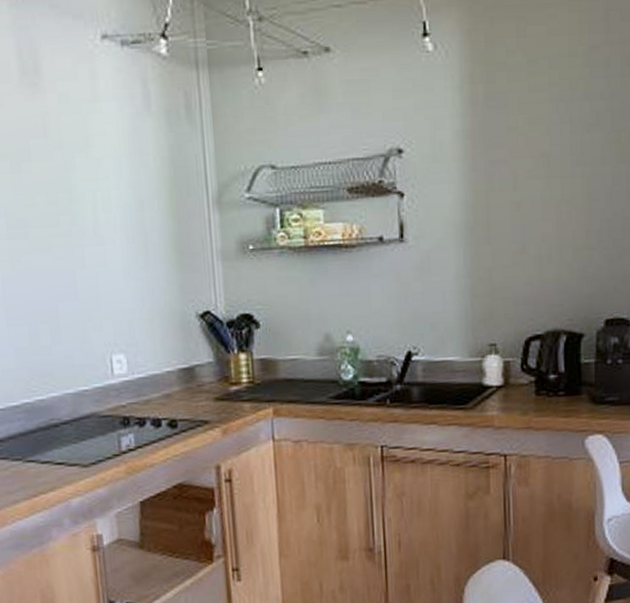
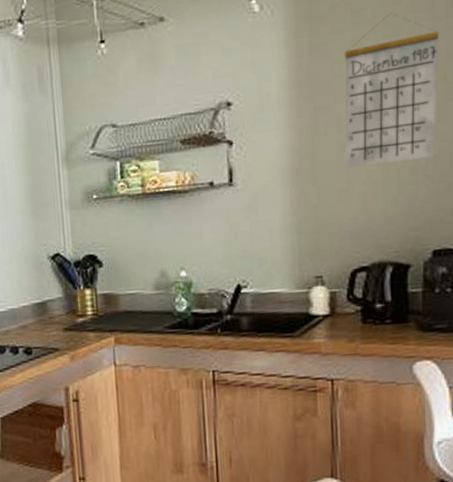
calendar: none [520,65,614,228] -> present [344,12,440,168]

